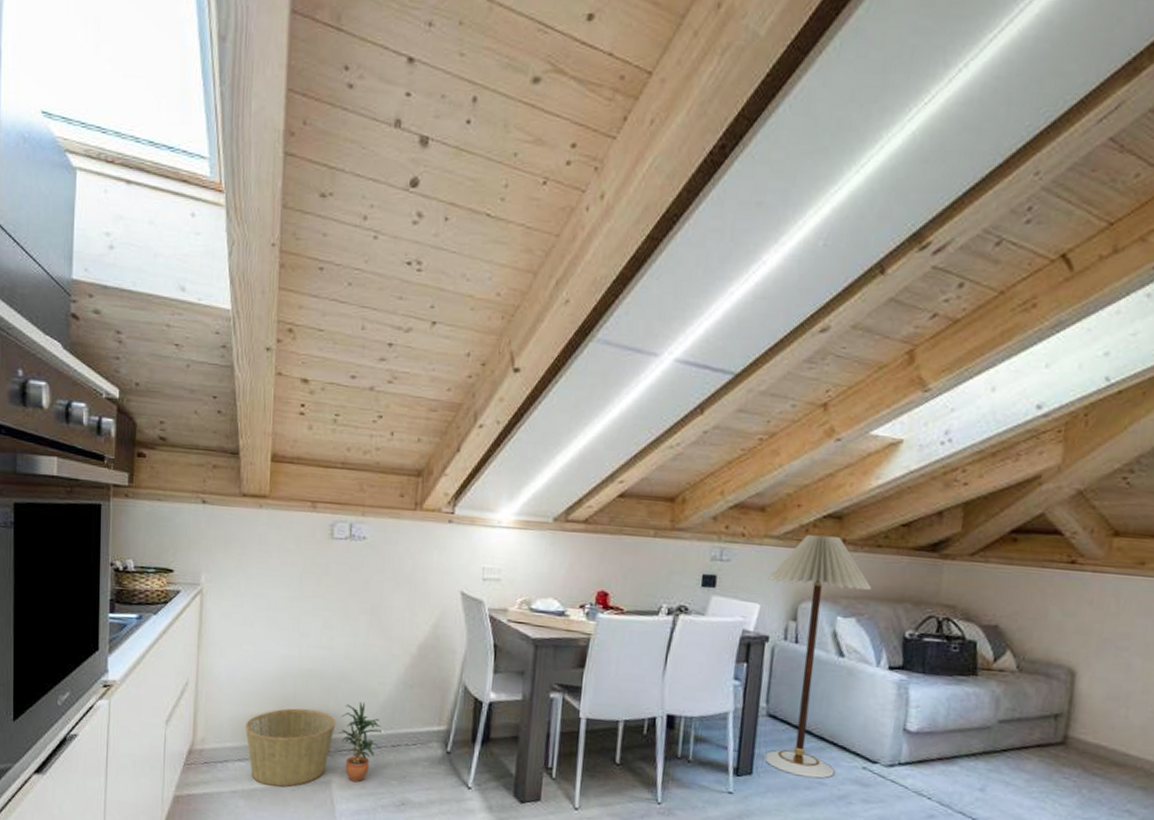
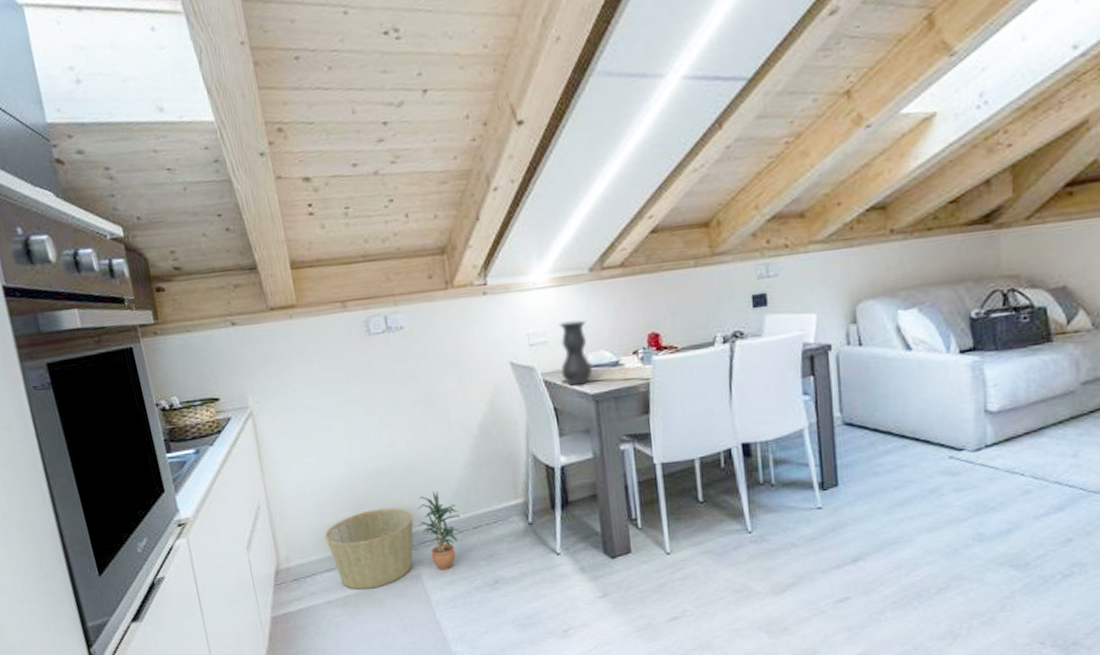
vase: none [507,563,542,629] -> present [558,320,594,387]
floor lamp: present [762,535,872,779] -> none [820,227,929,479]

